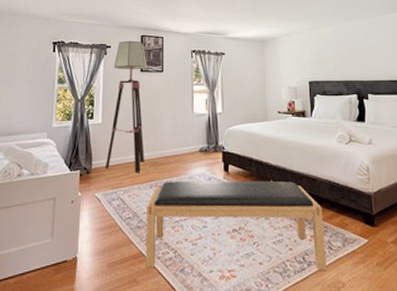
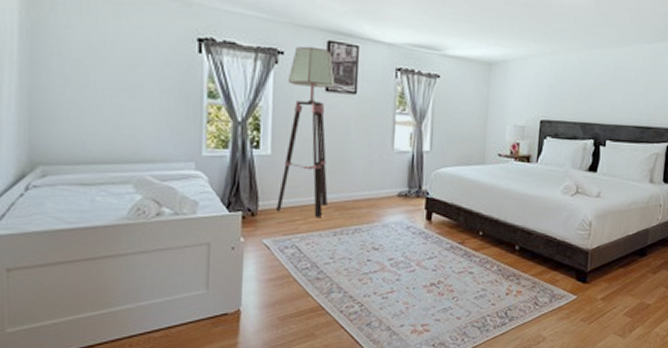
bench: present [145,180,328,270] -> none [325,229,534,325]

